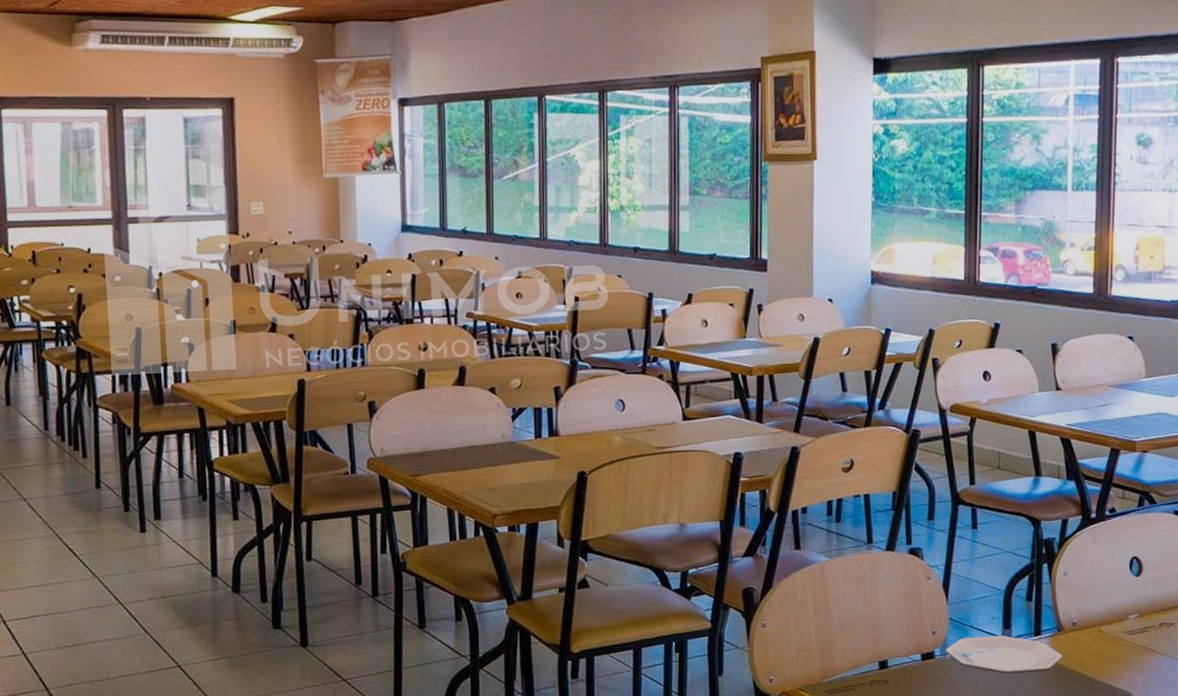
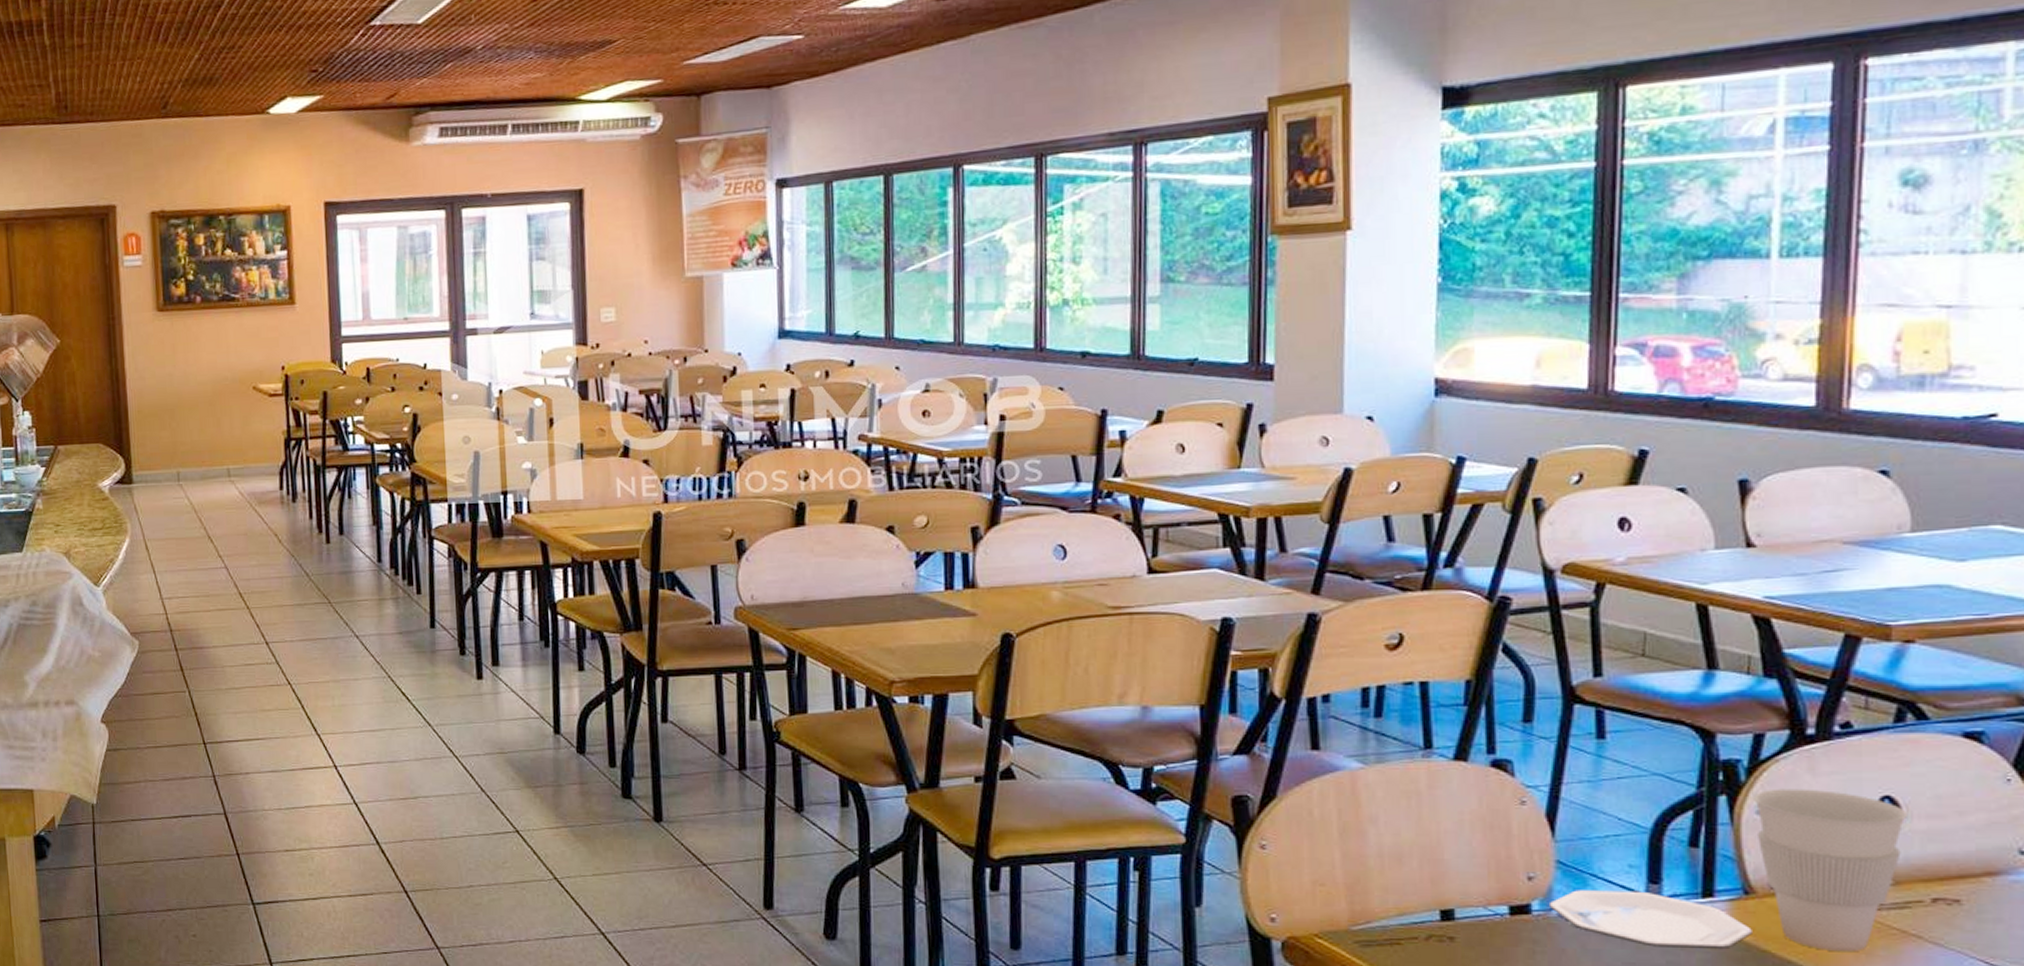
cup: none [1062,555,1145,666] -> present [1754,789,1907,952]

